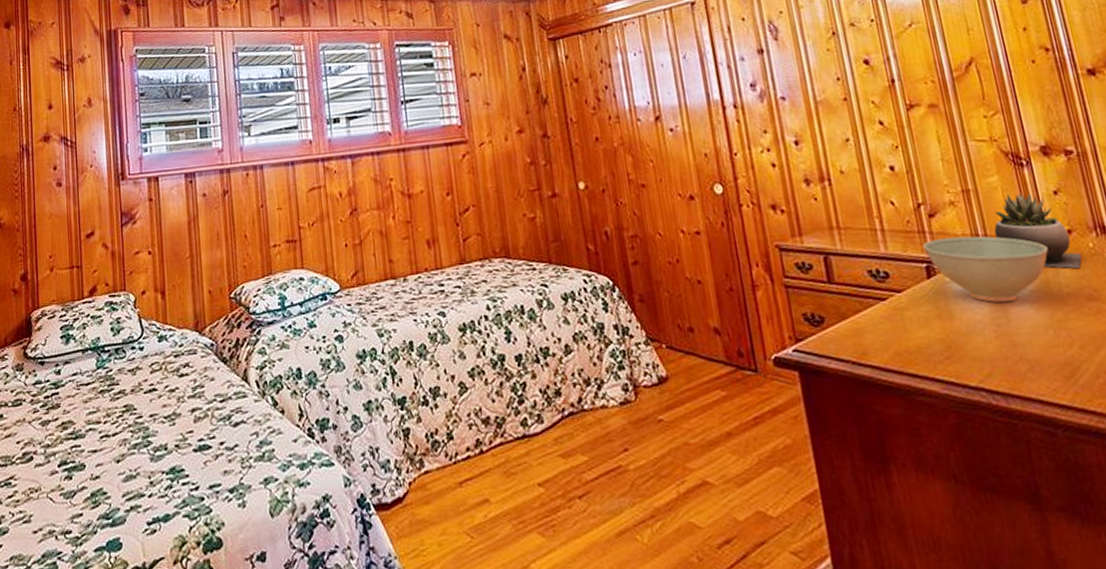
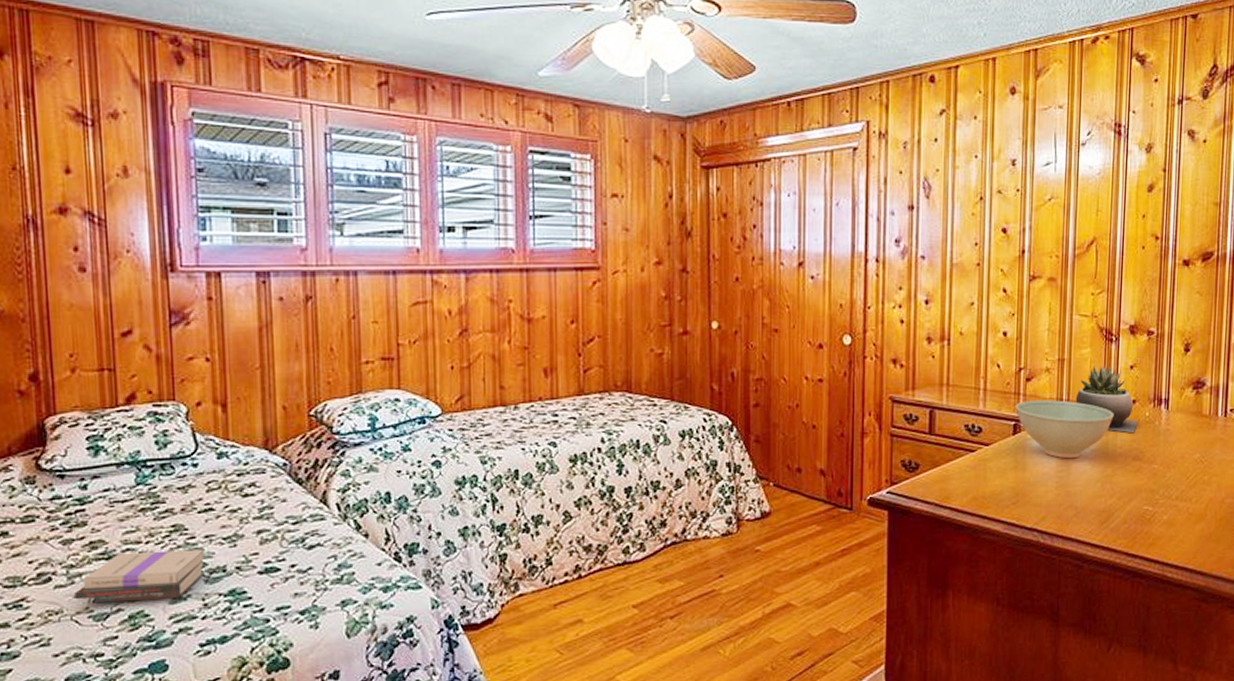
books: none [50,428,151,482] -> present [74,549,206,604]

